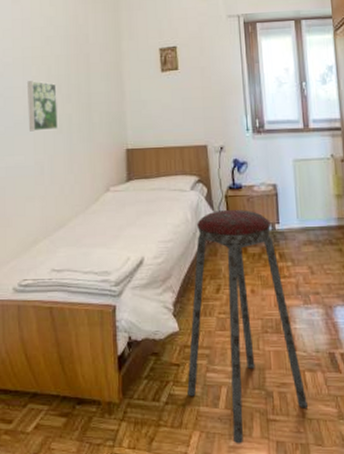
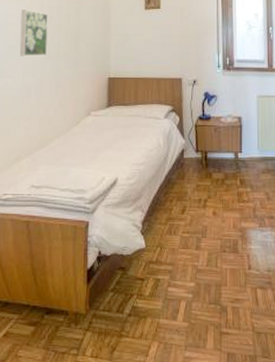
music stool: present [187,210,307,444] -> none [150,138,257,355]

